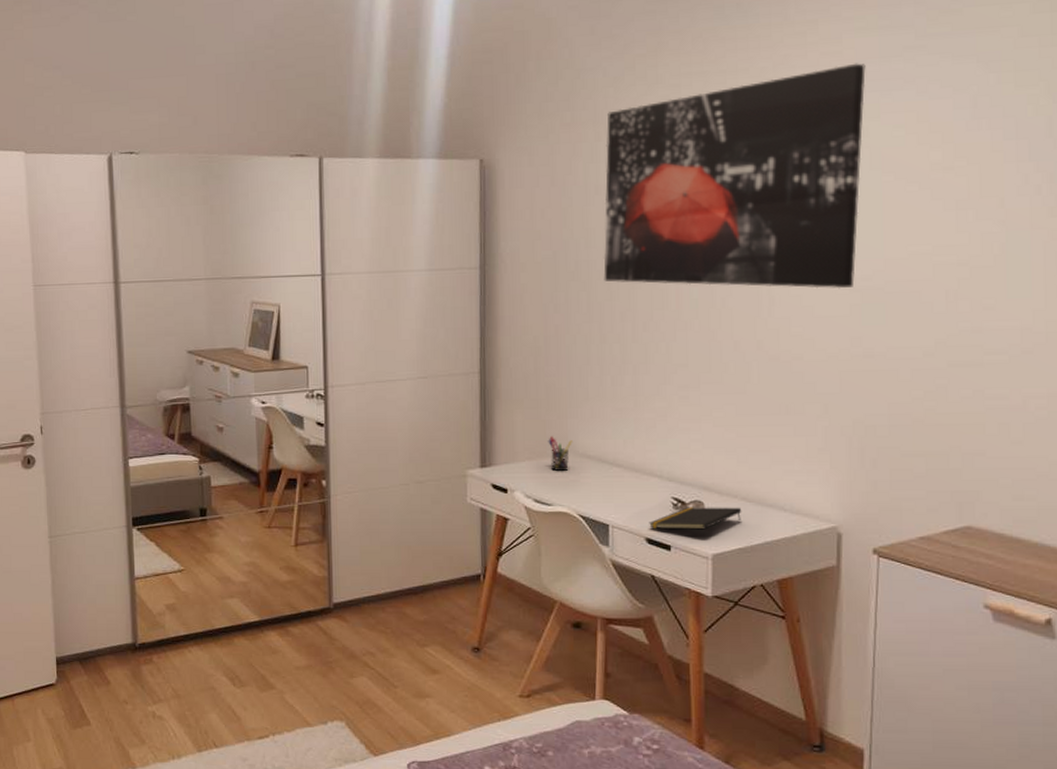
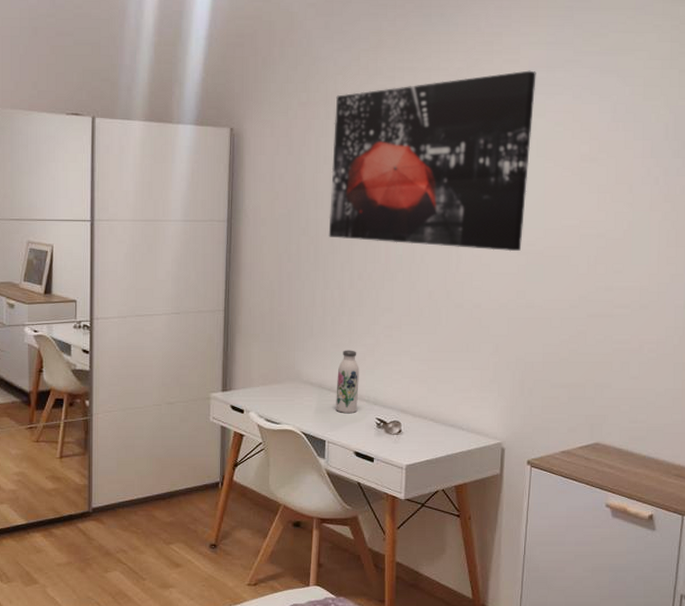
pen holder: present [548,435,572,472] -> none [278,365,298,396]
water bottle: none [620,415,649,493] -> present [336,350,359,414]
notepad: present [649,507,742,530] -> none [357,426,430,445]

